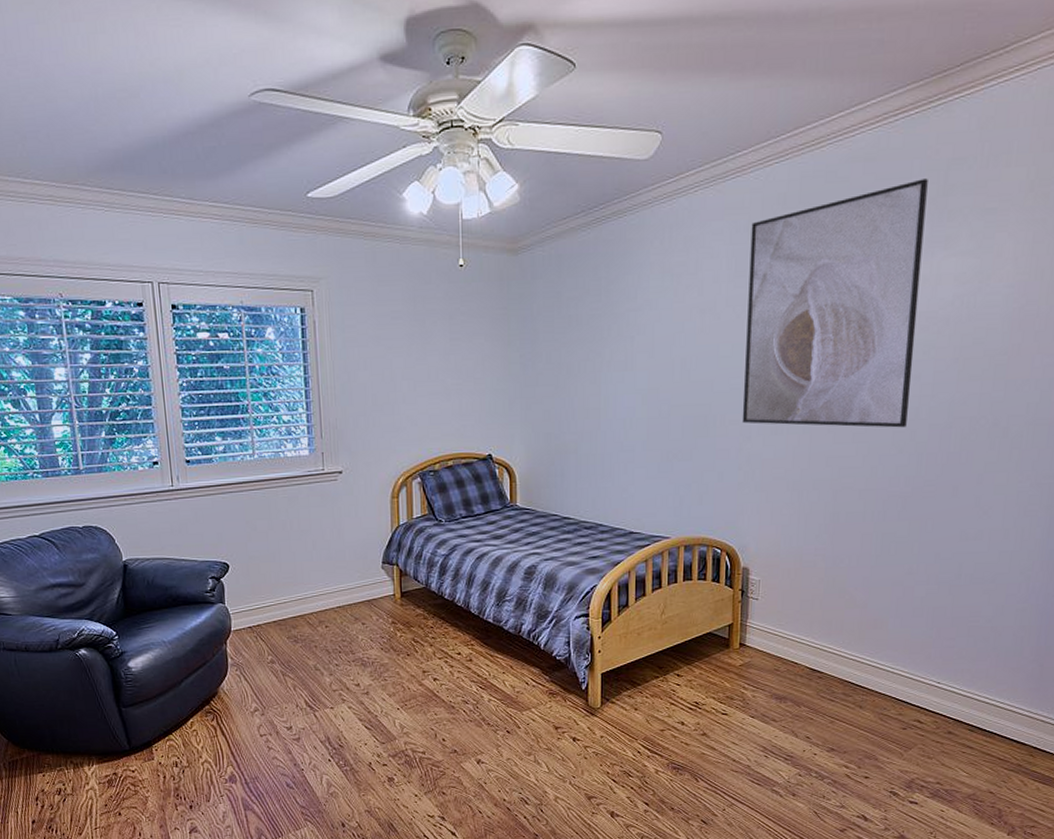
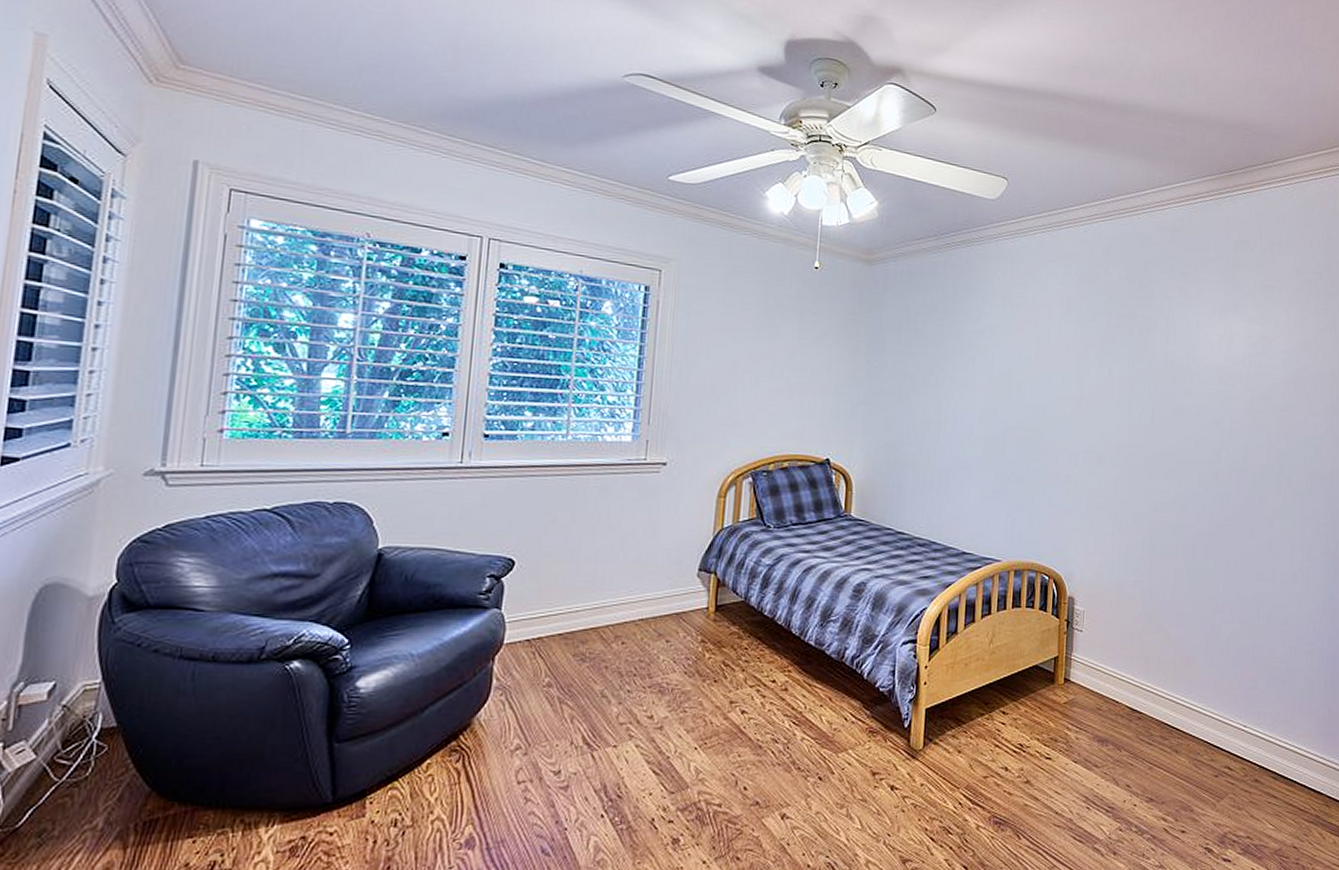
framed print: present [742,178,928,428] -> none [1070,253,1221,469]

